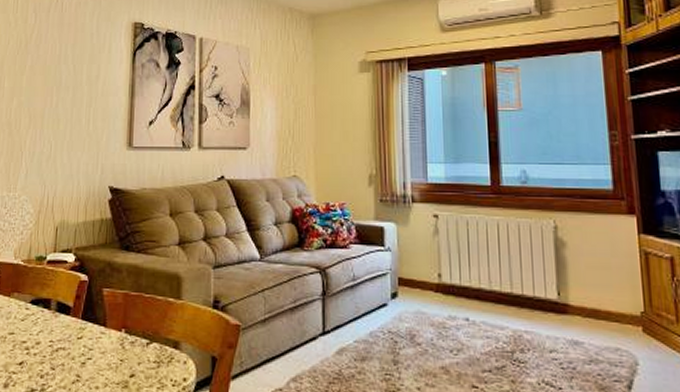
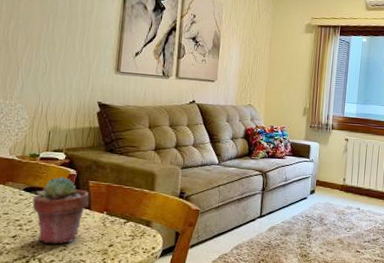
potted succulent: none [40,284,104,374] -> present [32,177,89,245]

